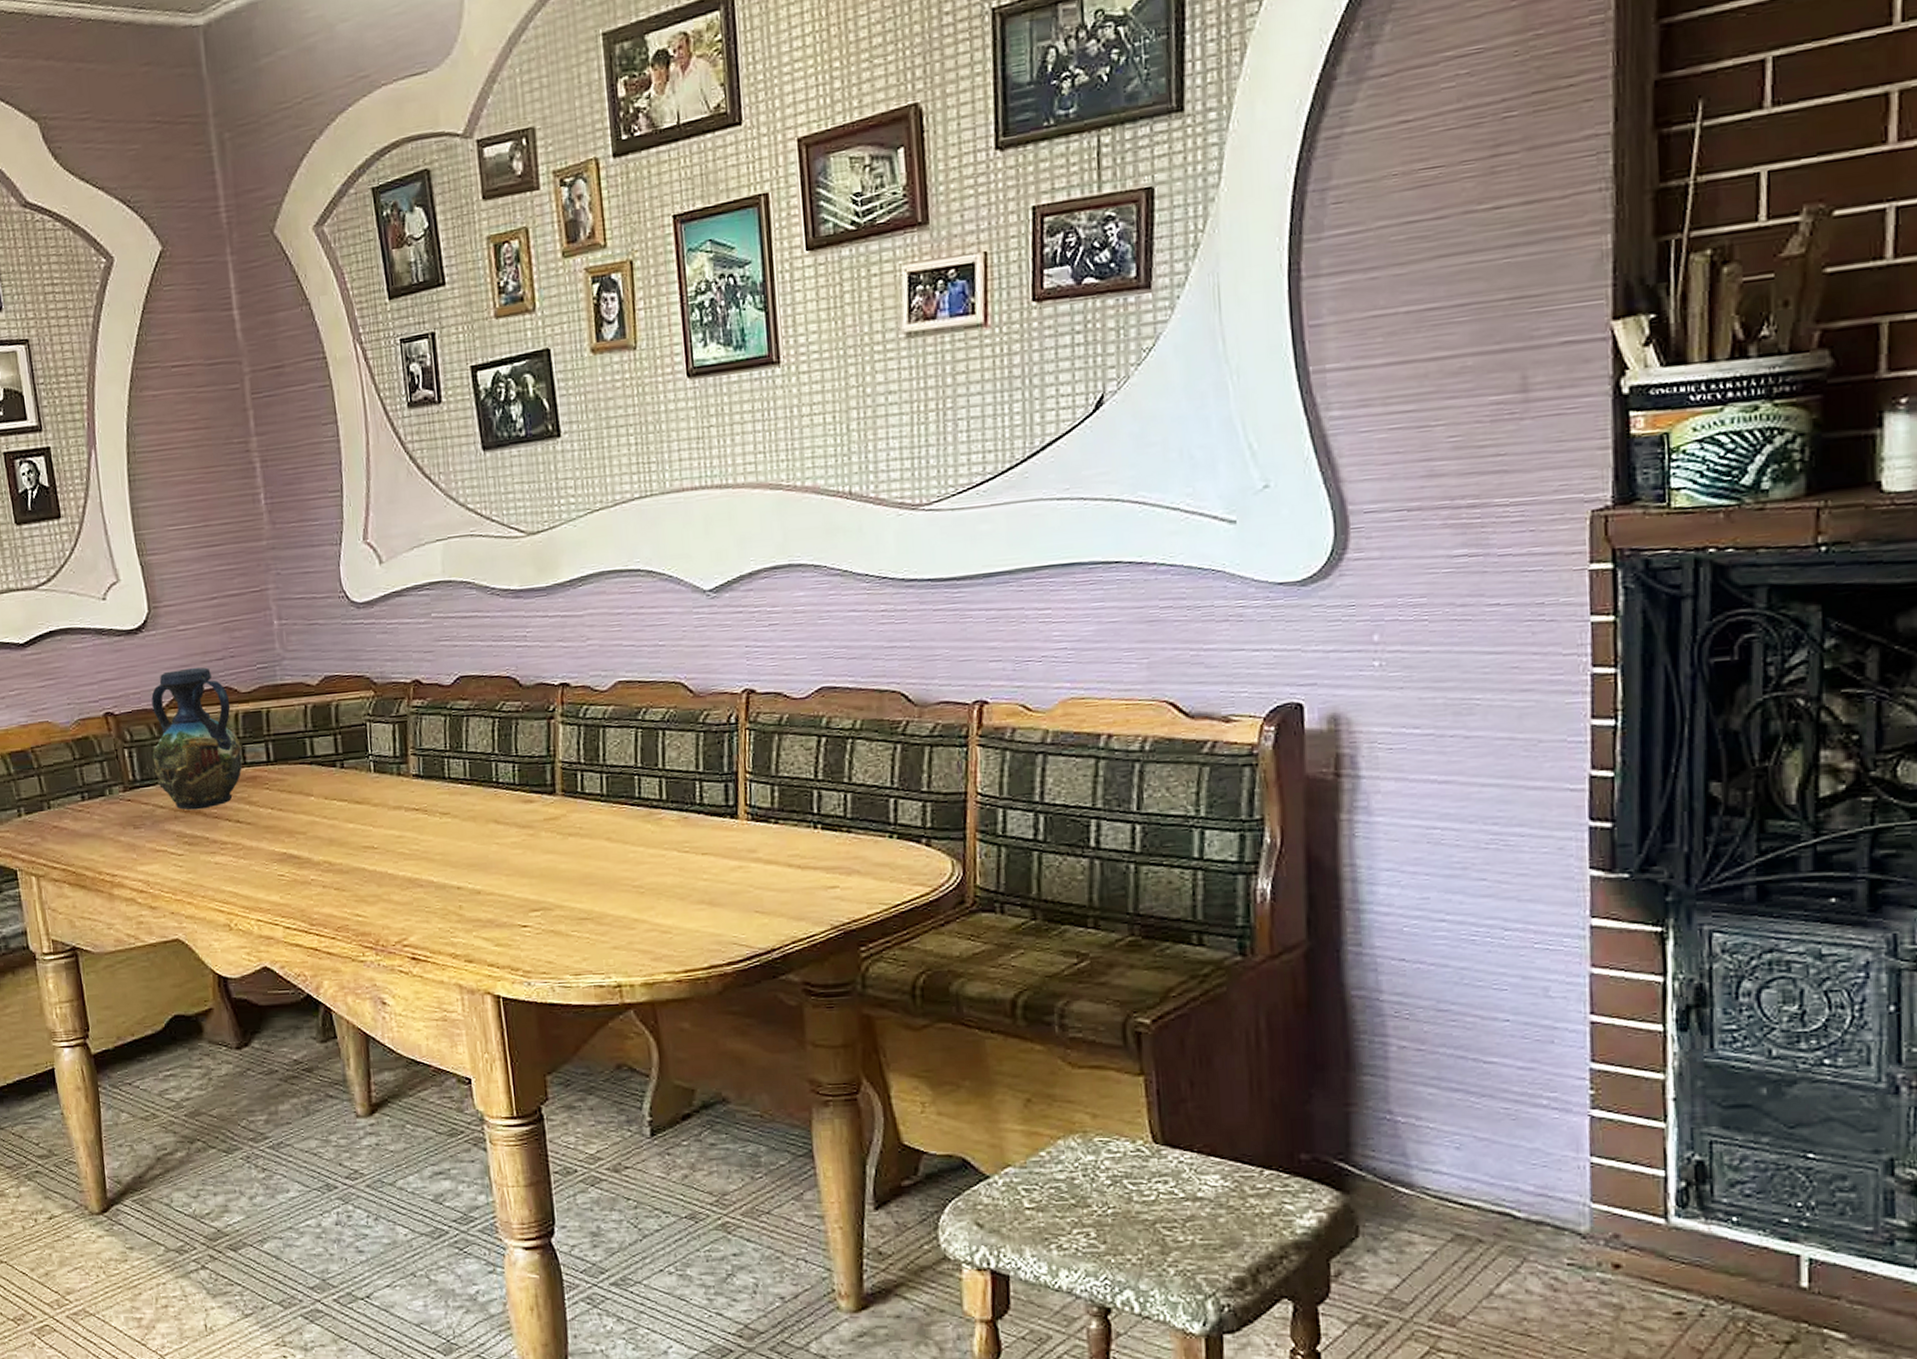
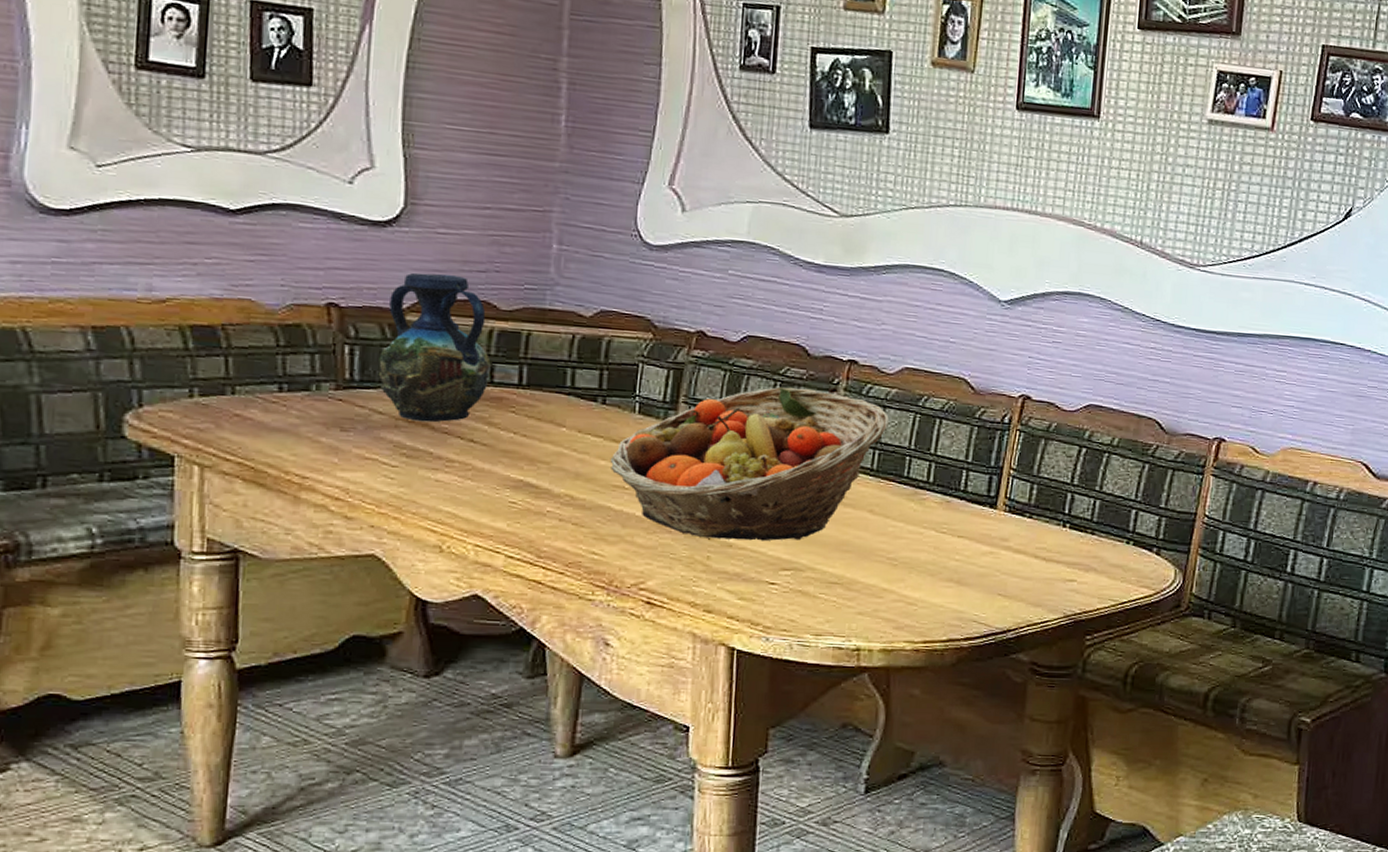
fruit basket: none [356,720,611,888] -> present [610,386,889,541]

